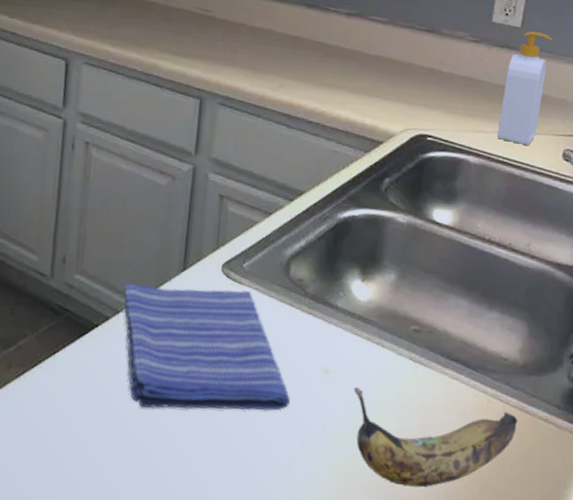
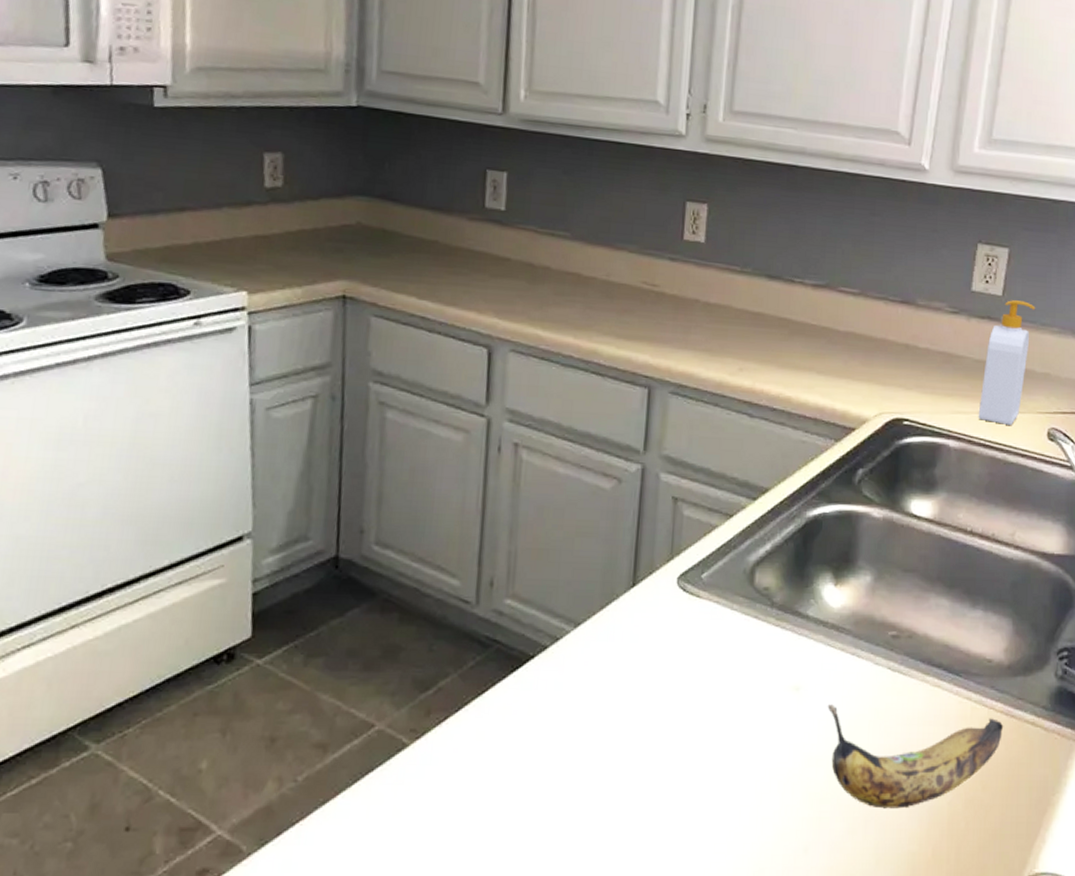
dish towel: present [124,282,290,411] -> none [564,604,757,748]

